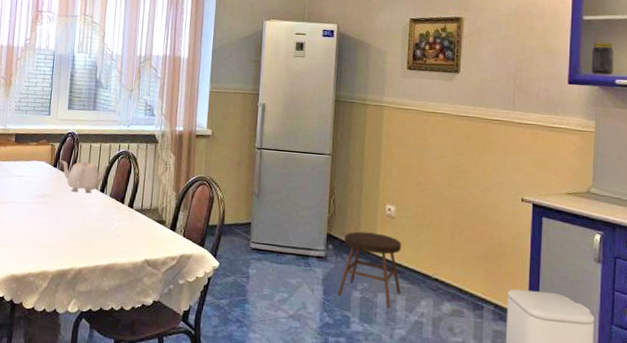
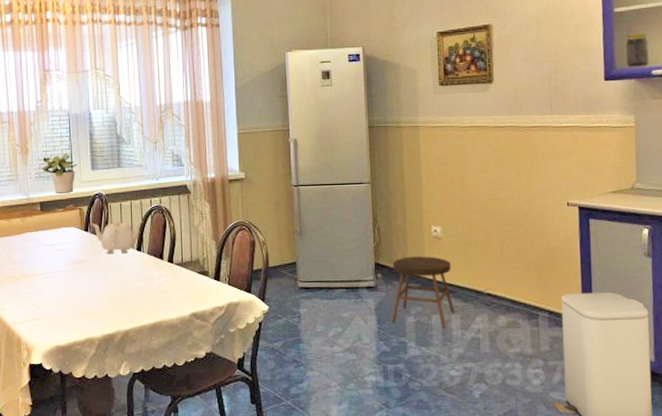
potted plant: none [21,89,55,129] -> present [41,152,77,194]

